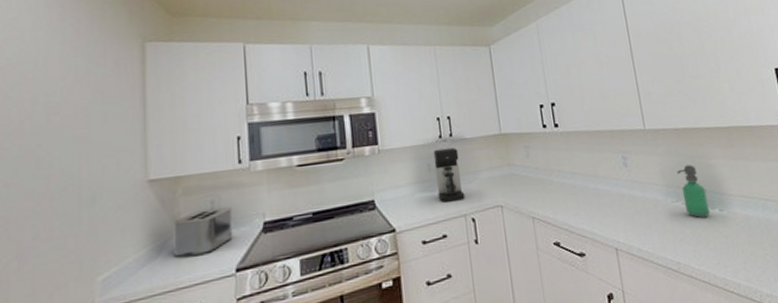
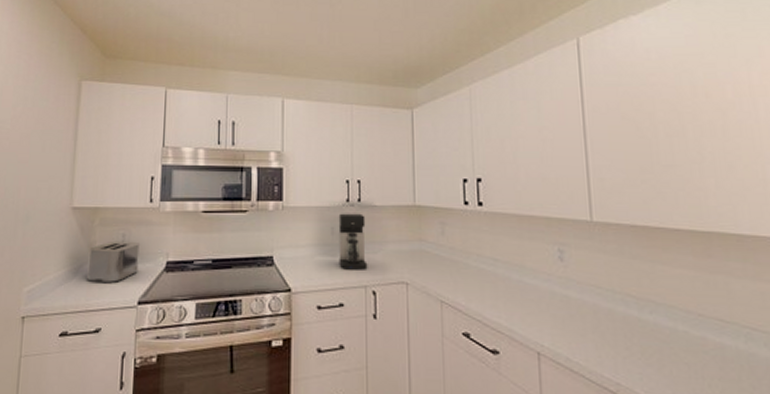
soap dispenser: present [677,164,711,219] -> none [629,270,669,337]

